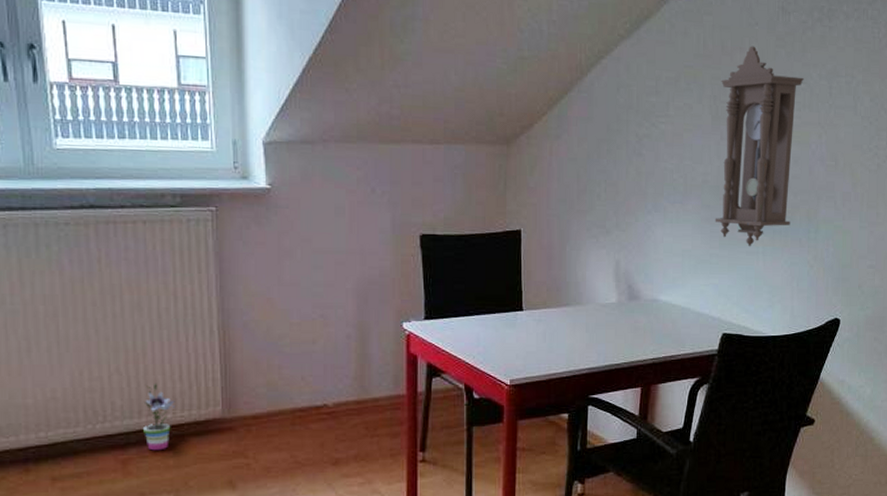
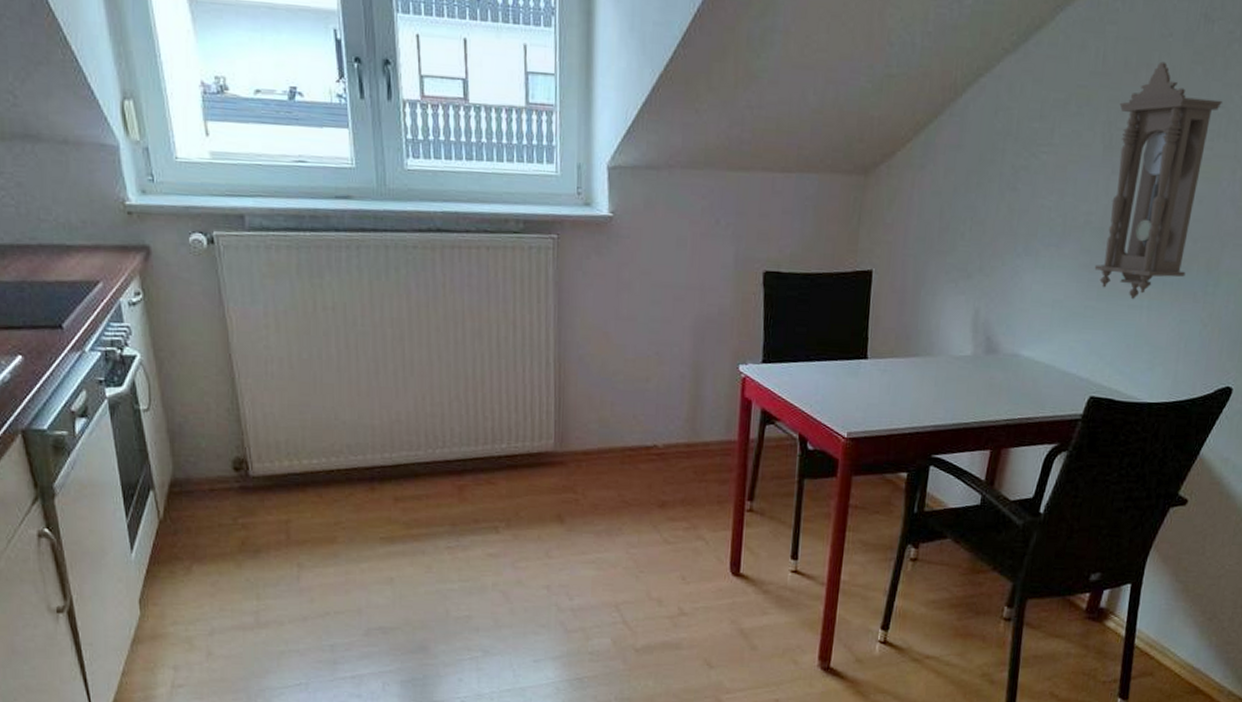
potted plant: present [144,383,175,451] -> none [479,412,510,480]

